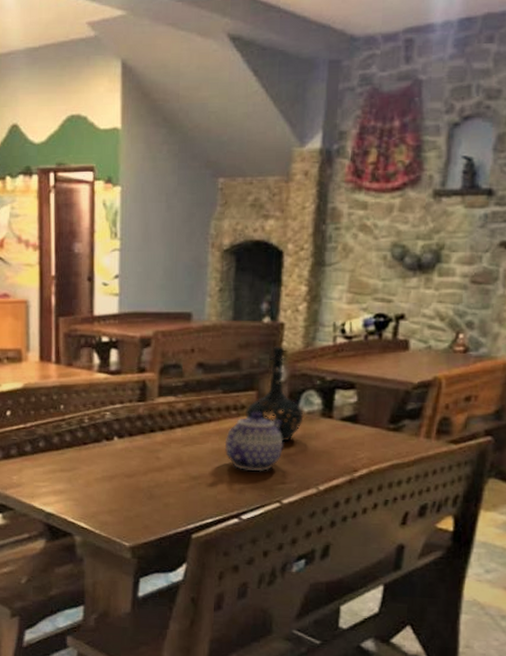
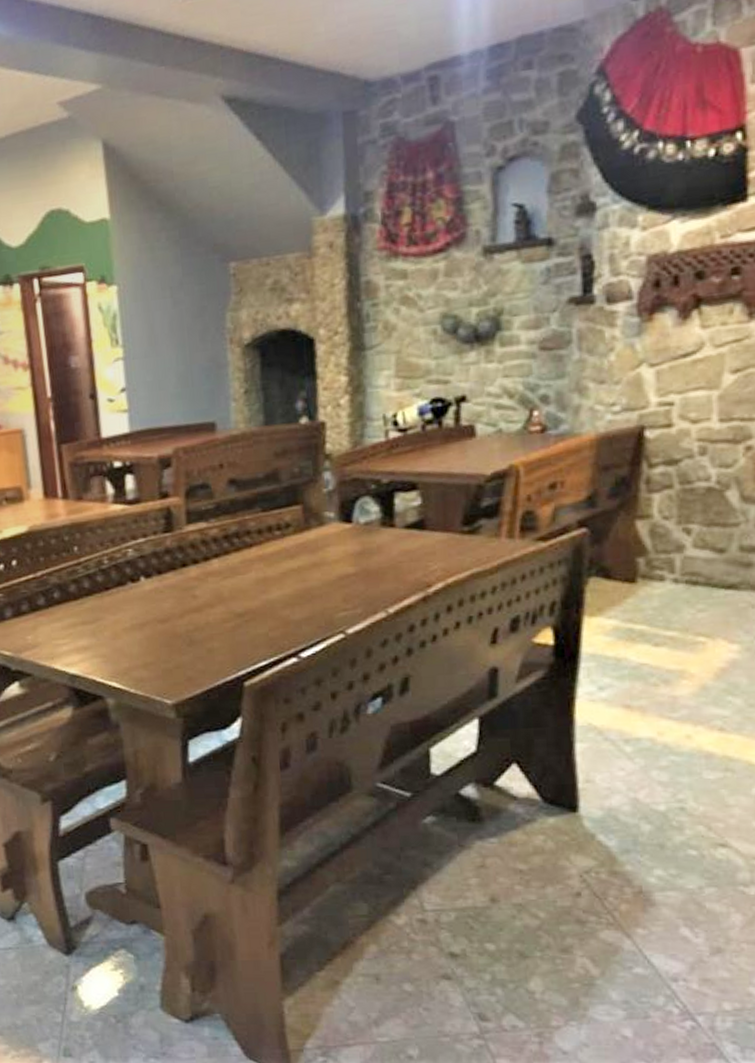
teapot: present [224,411,283,472] -> none [270,528,341,600]
bottle: present [245,346,304,442] -> none [291,449,361,561]

